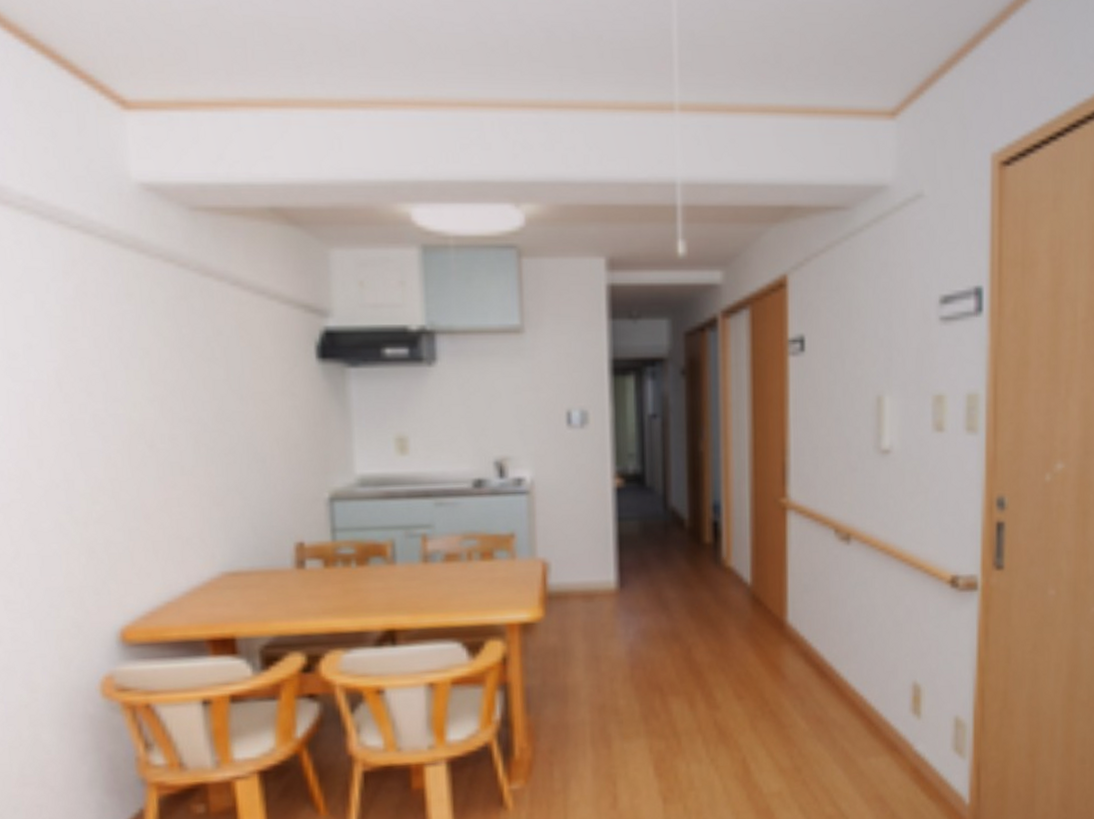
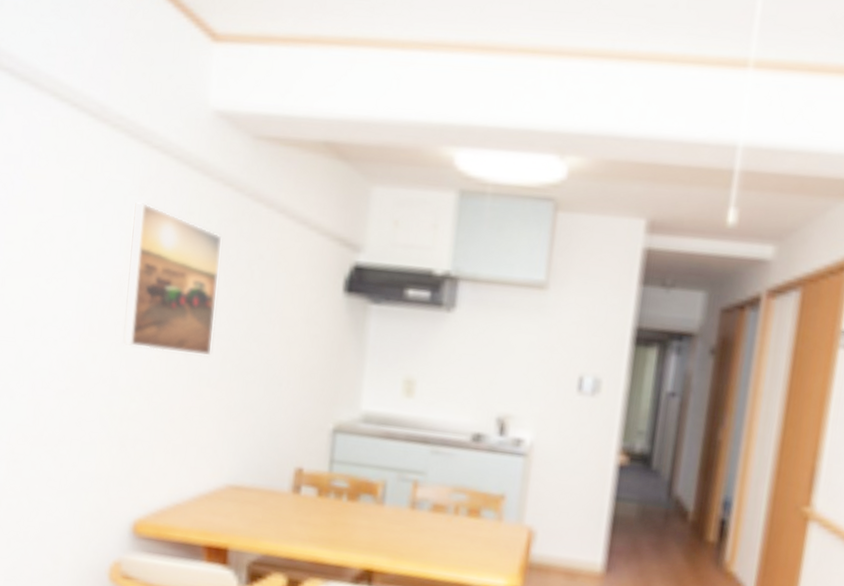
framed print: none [59,288,181,445] -> present [123,201,223,357]

